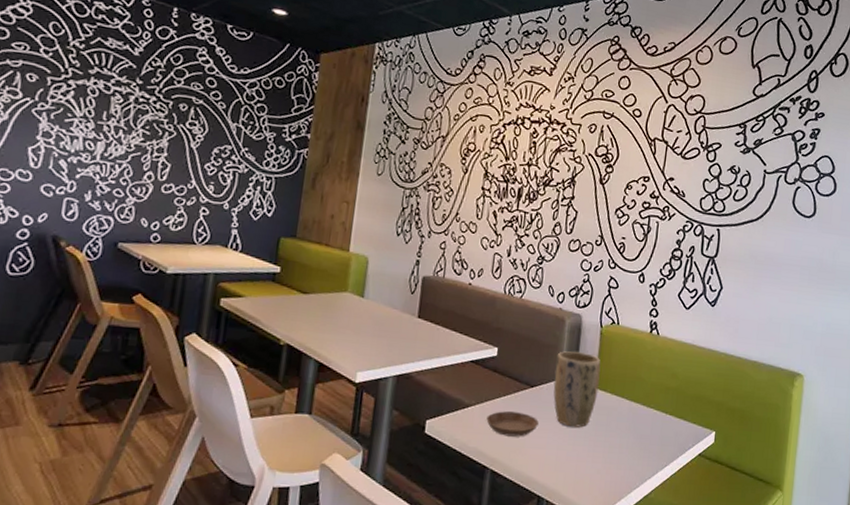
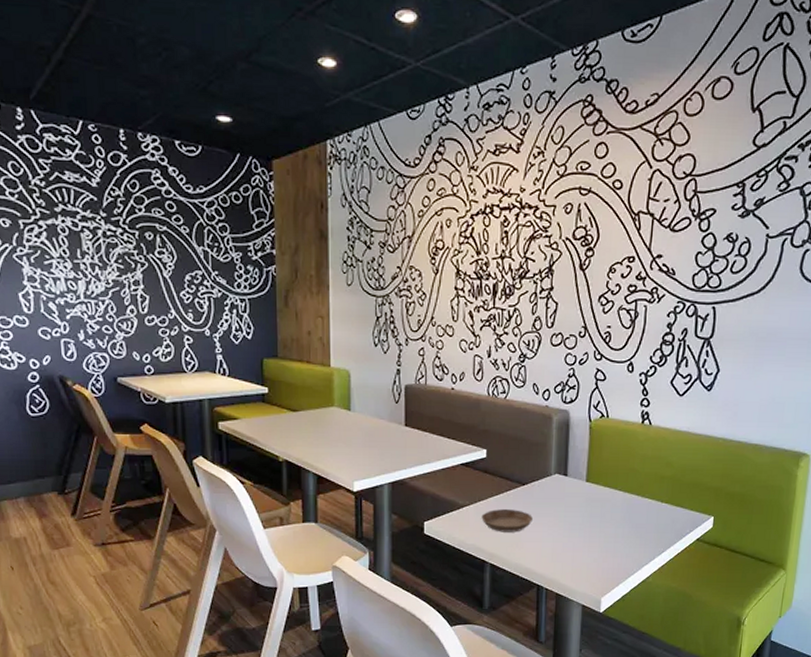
plant pot: present [553,351,601,428] -> none [545,448,592,520]

